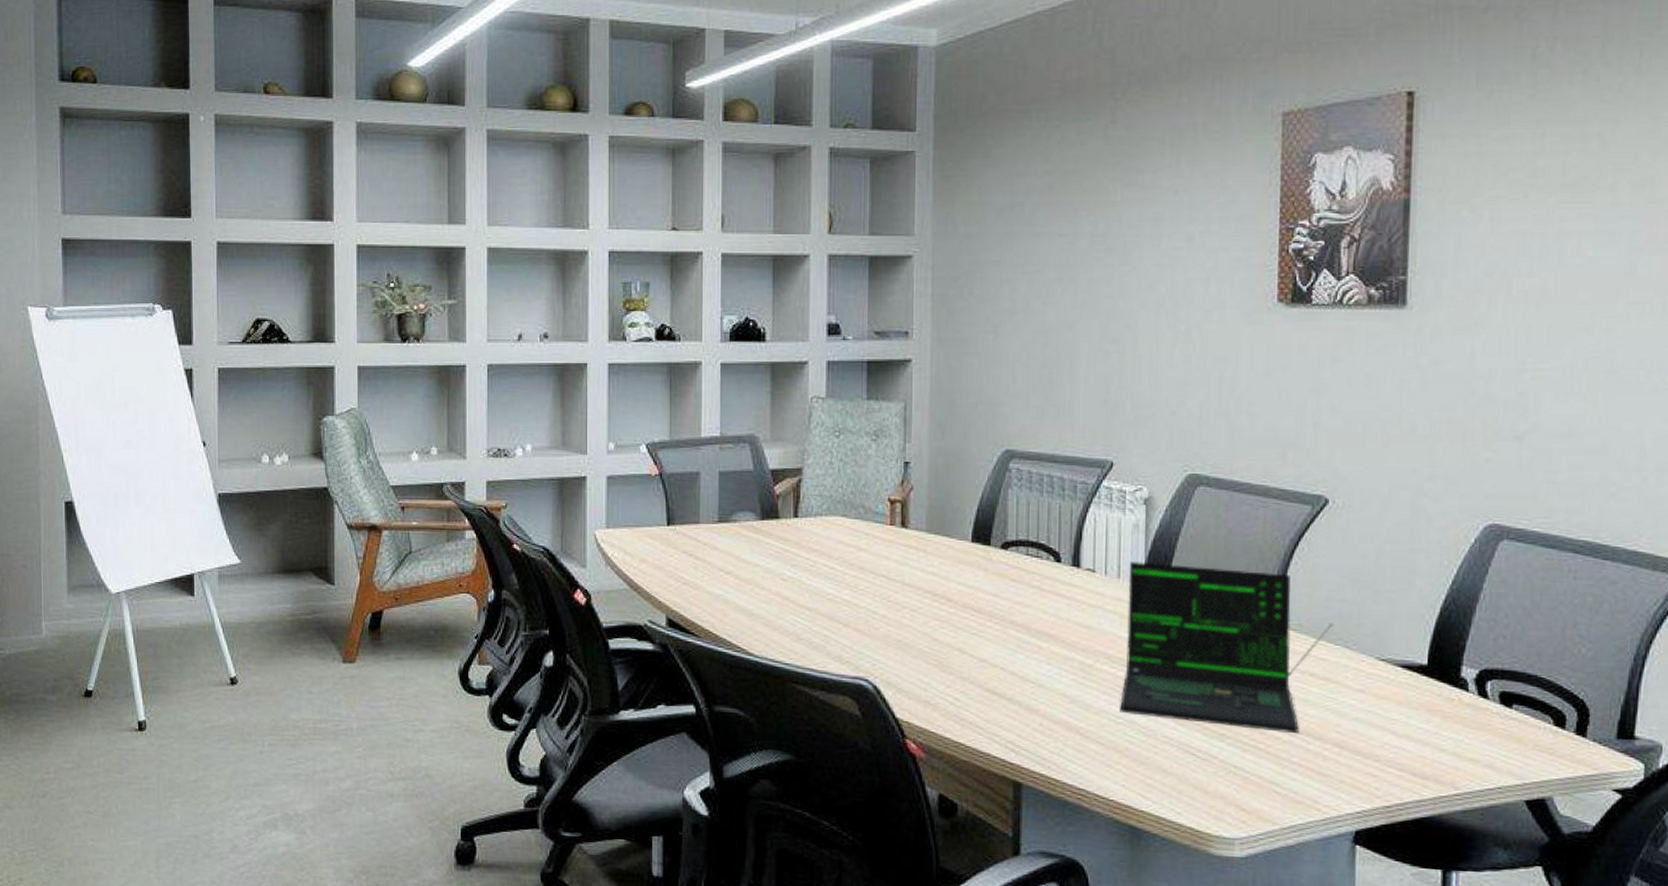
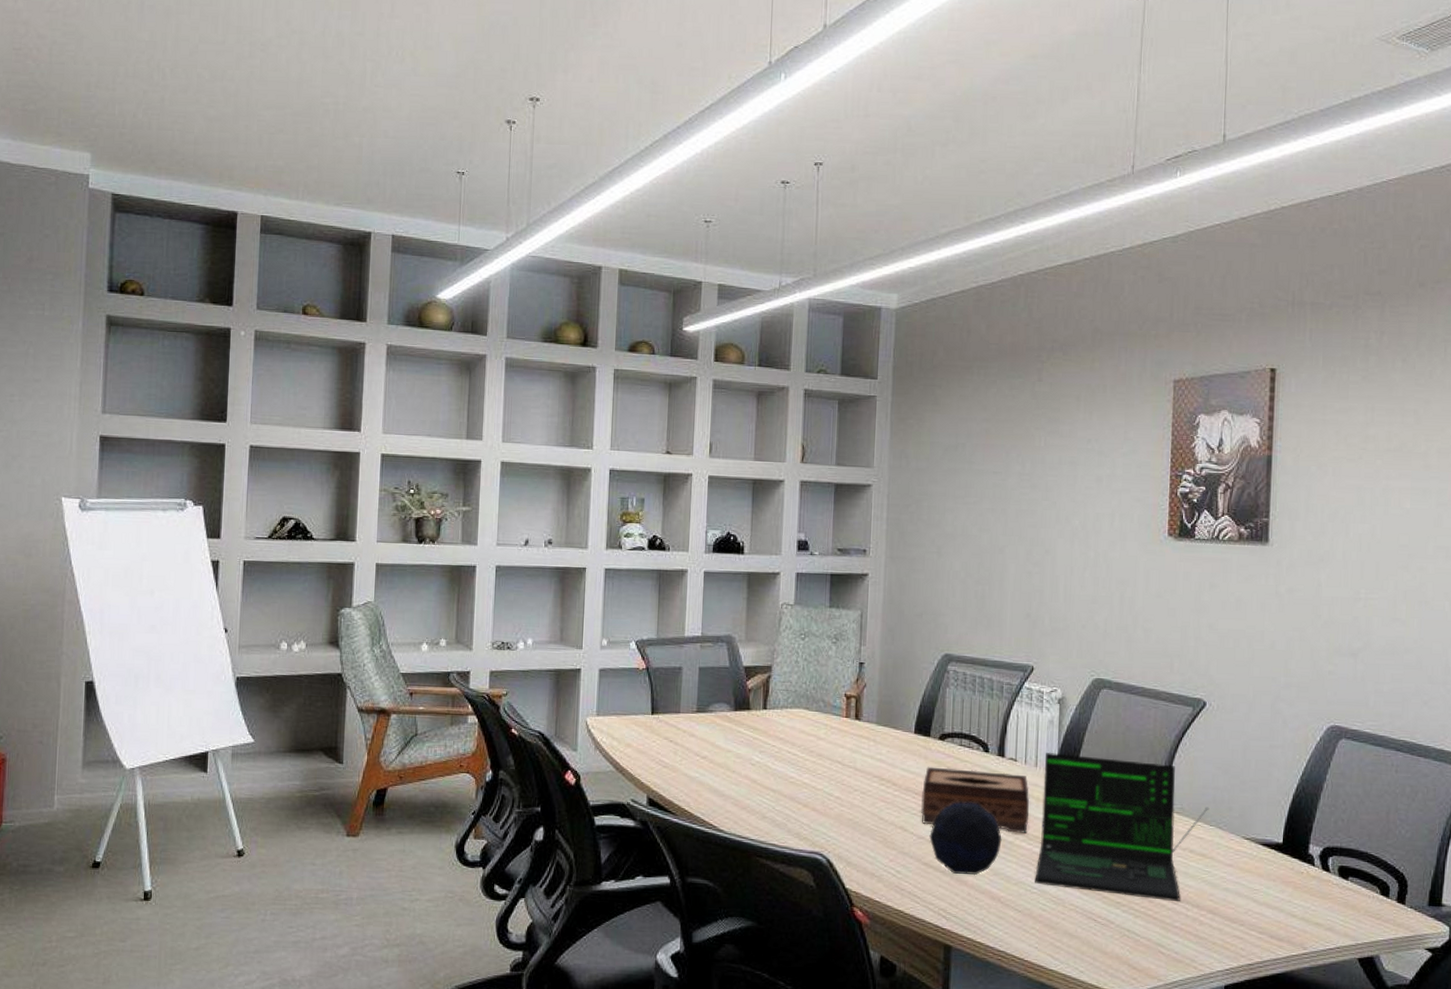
tissue box: none [982,580,1112,655] -> present [921,766,1030,833]
decorative orb: none [992,620,1079,704] -> present [929,802,1002,876]

